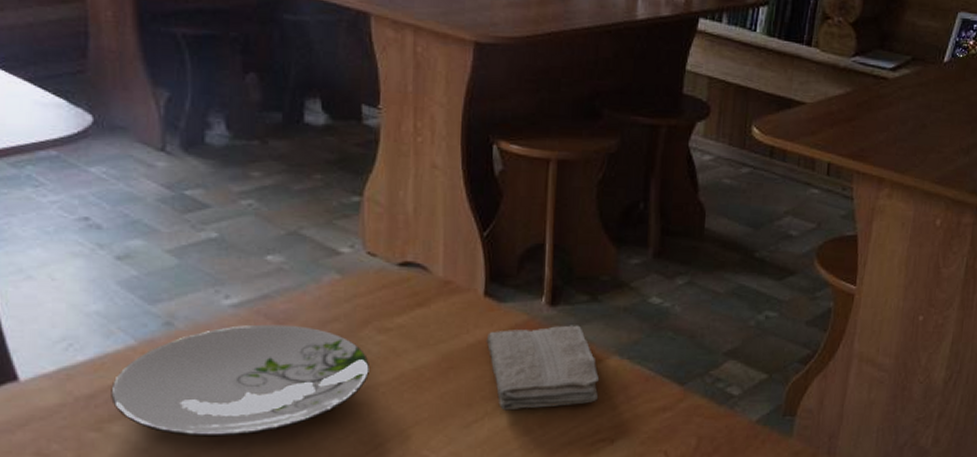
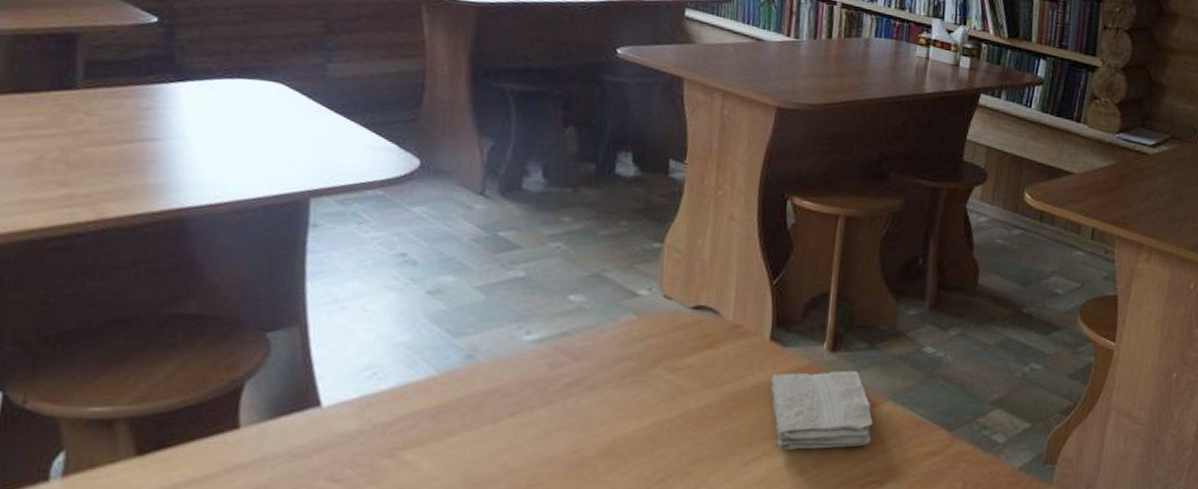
plate: present [111,324,369,437] -> none [408,360,657,468]

